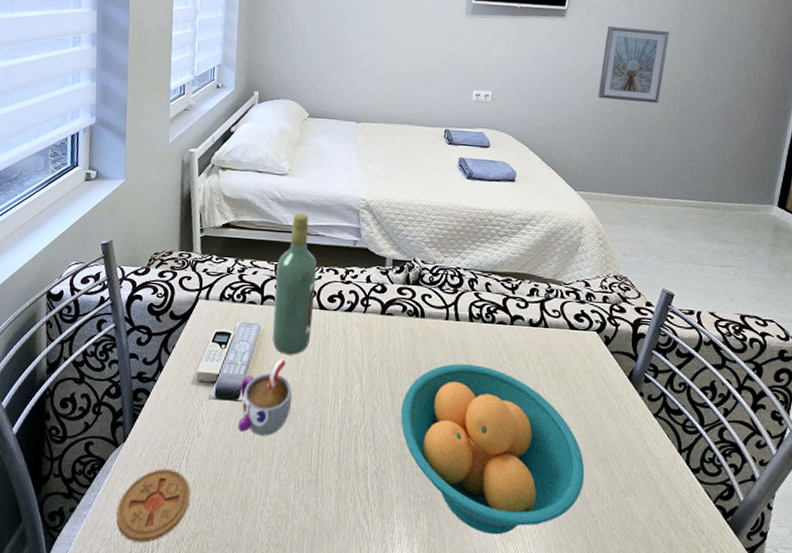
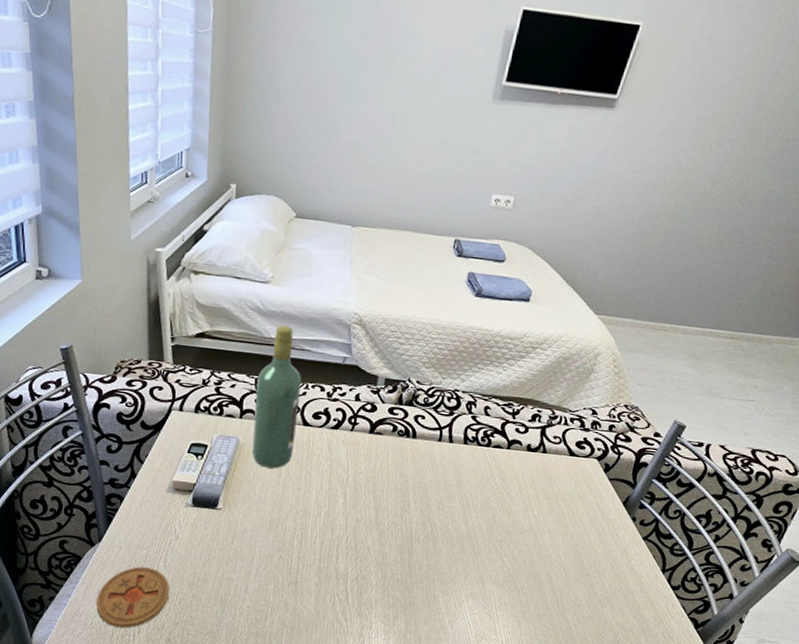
mug: present [238,358,293,436] -> none [216,471,273,542]
fruit bowl: present [401,363,585,535] -> none [384,483,566,634]
picture frame: present [598,26,669,104] -> none [638,123,738,220]

